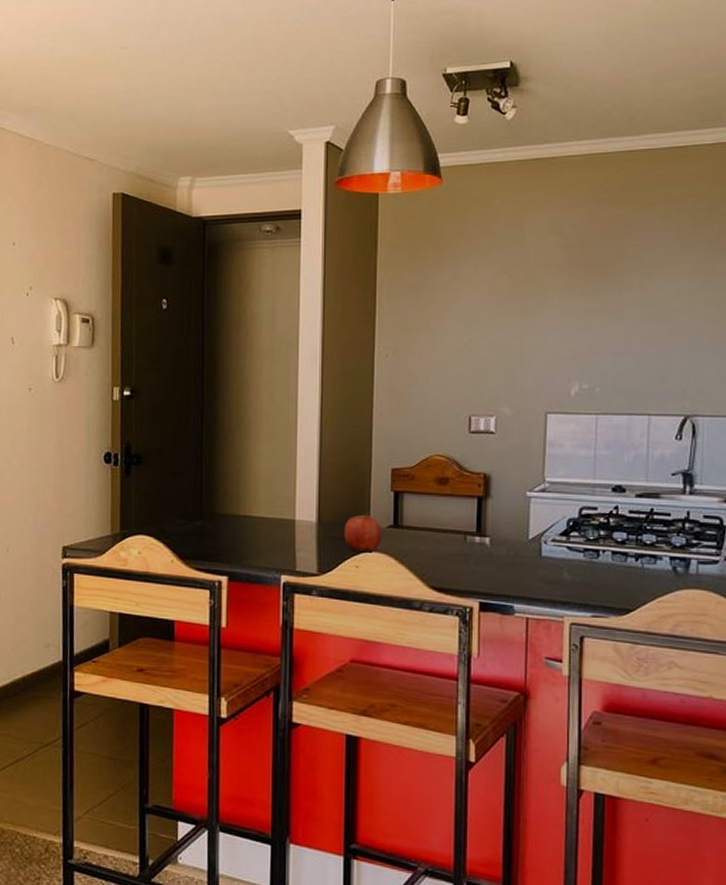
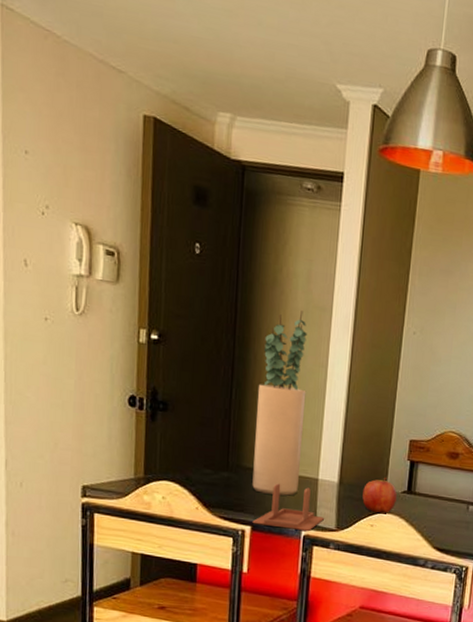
vase: none [227,349,277,541] -> present [252,311,307,496]
napkin holder: none [229,528,304,577] -> present [252,483,324,531]

